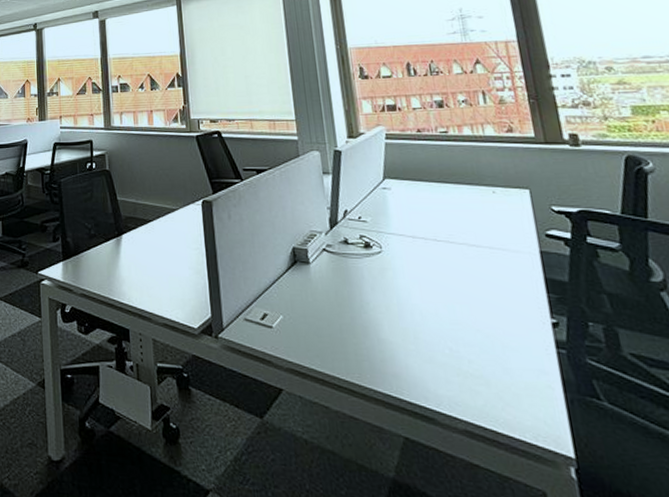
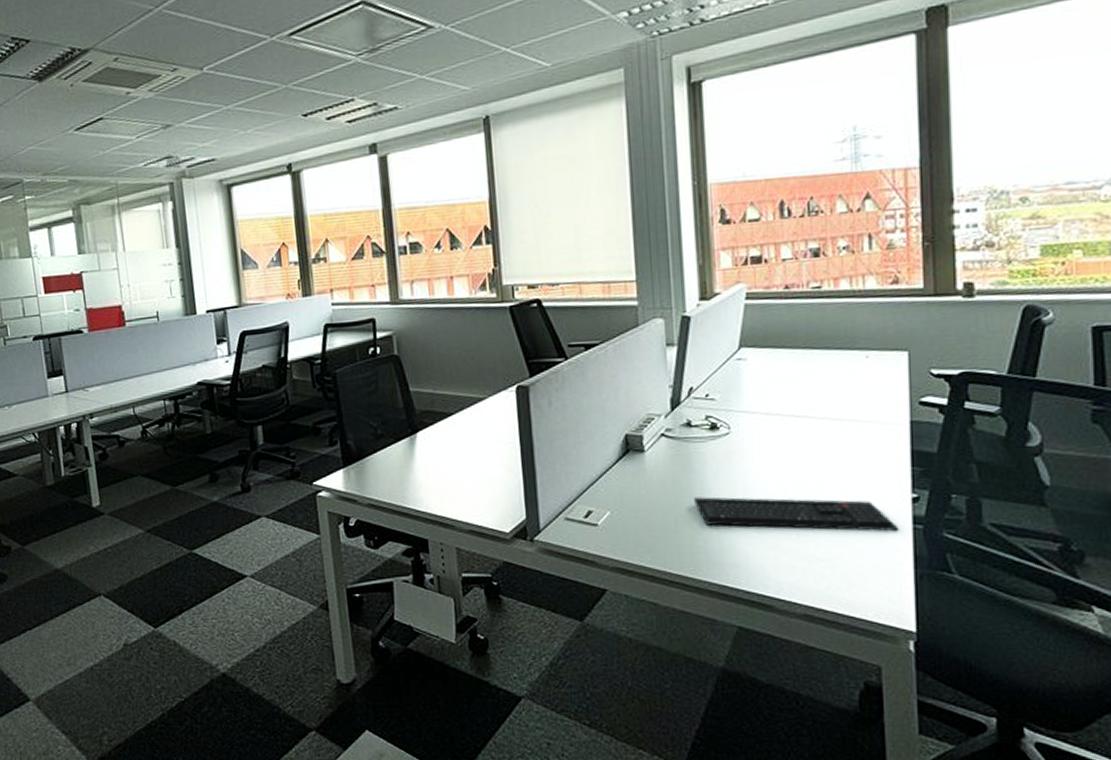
keyboard: none [355,308,544,353] -> present [694,497,899,531]

